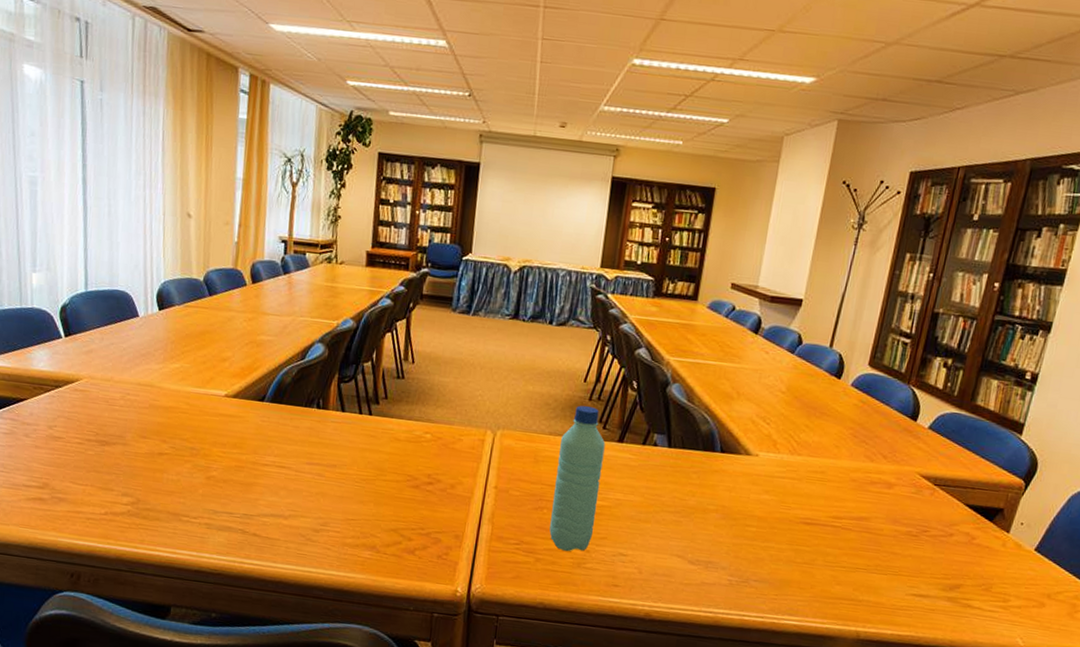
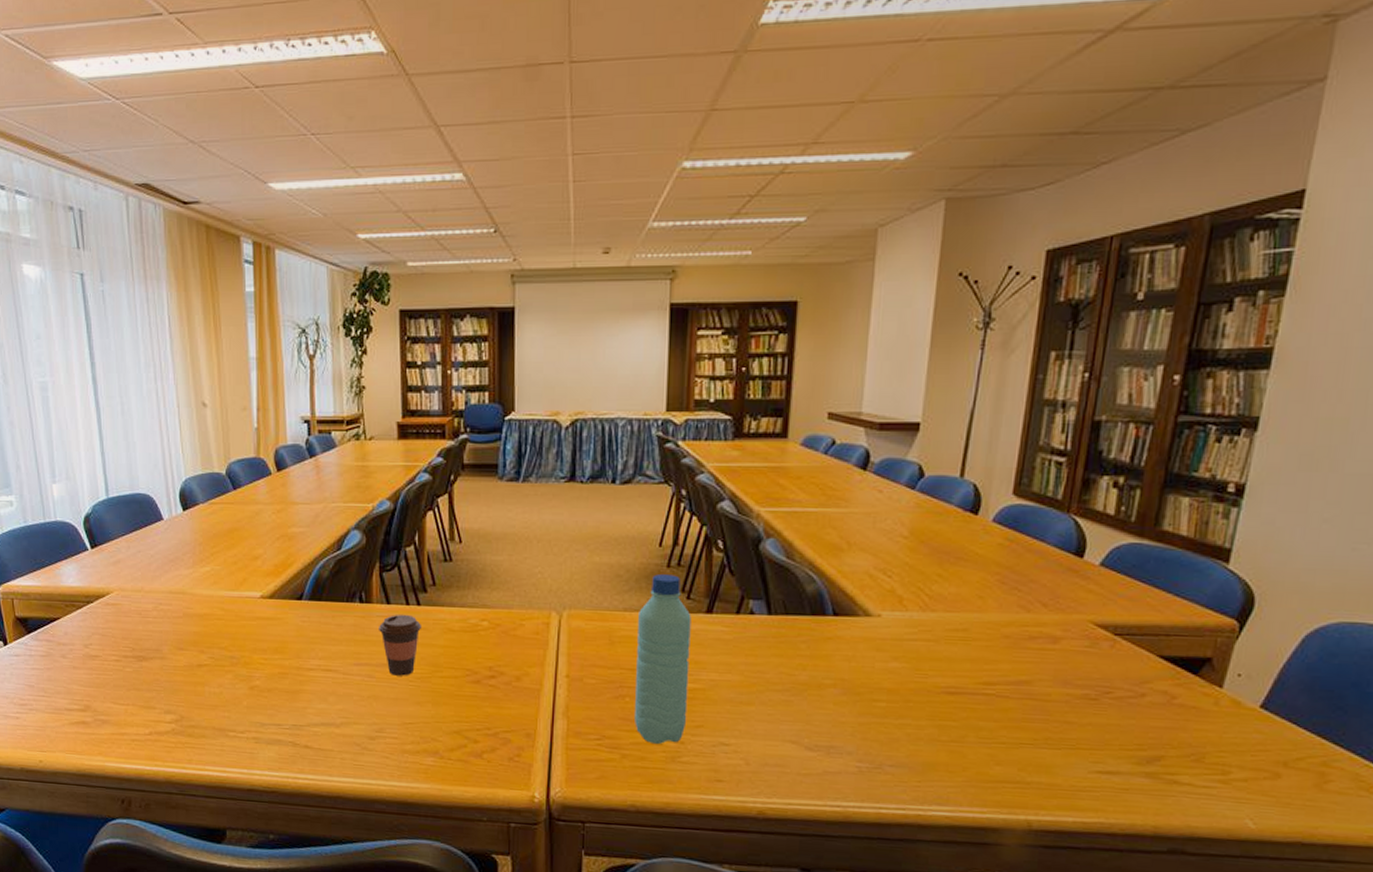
coffee cup: none [332,422,372,477] -> present [379,615,422,676]

